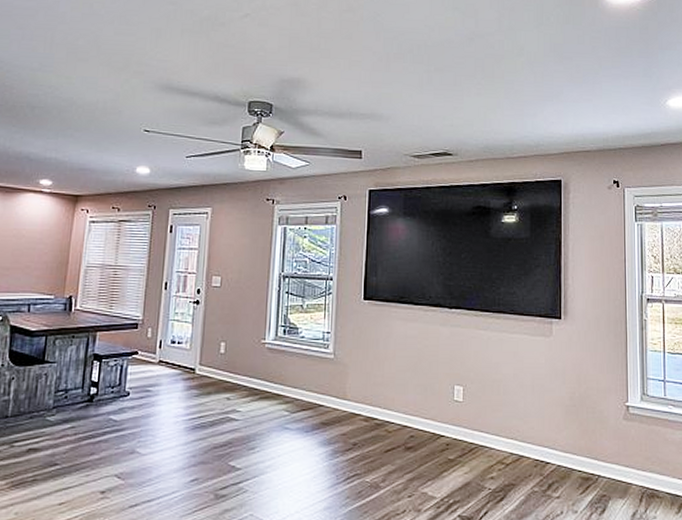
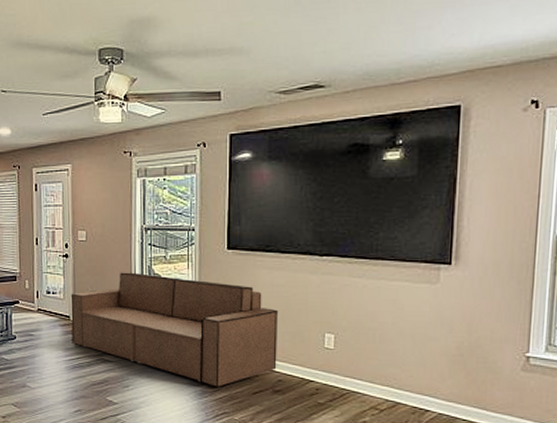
sofa: none [194,321,411,446] -> present [70,272,278,387]

